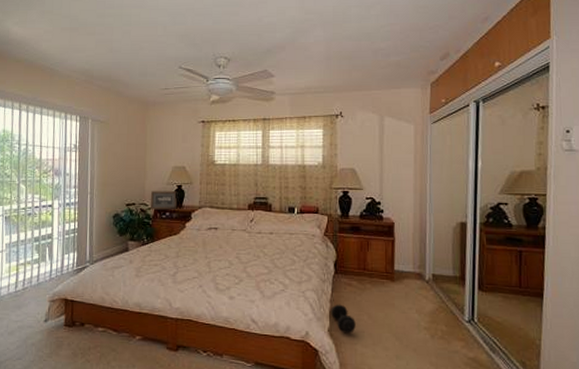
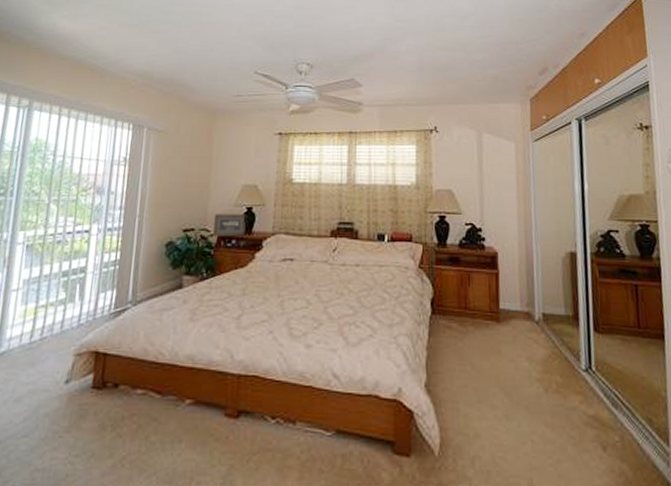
dumbbell: present [330,304,356,334] -> none [427,351,458,389]

